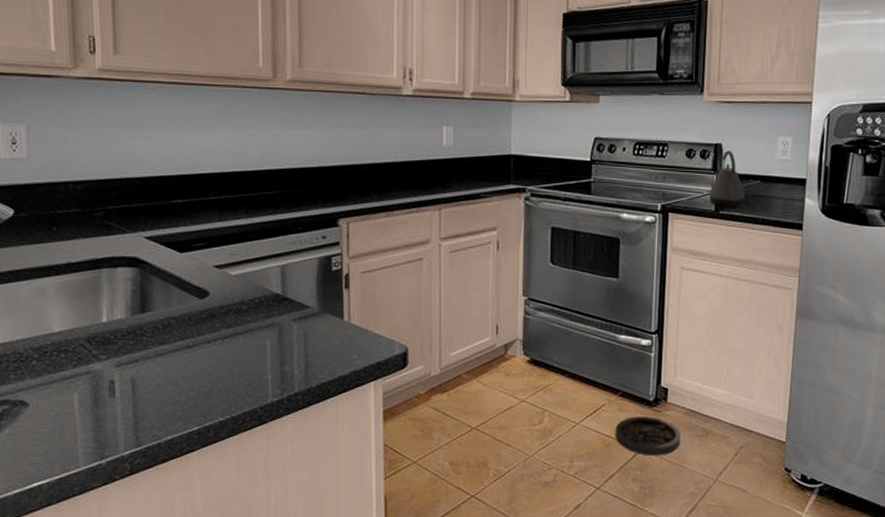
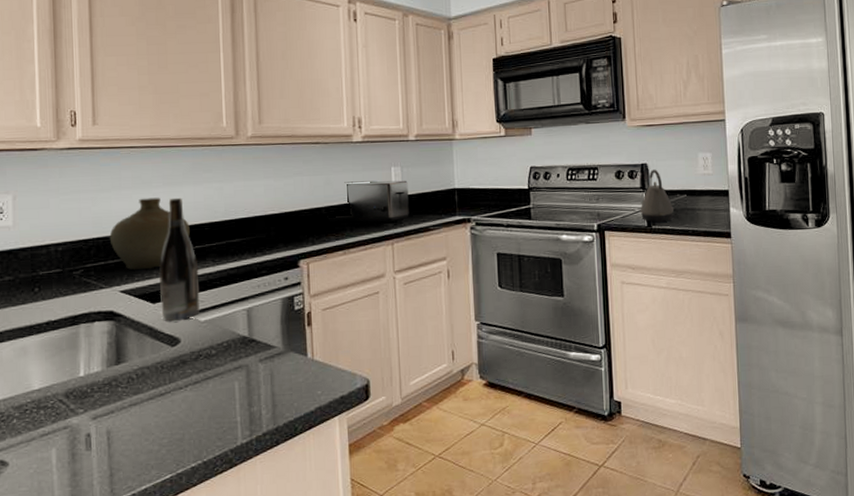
ceramic jug: none [133,139,221,217] -> present [109,197,190,271]
wine bottle: none [187,141,231,273] -> present [159,197,200,321]
toaster: none [371,138,460,186] -> present [327,180,409,223]
pet bowl: present [615,417,680,455] -> none [574,431,638,471]

